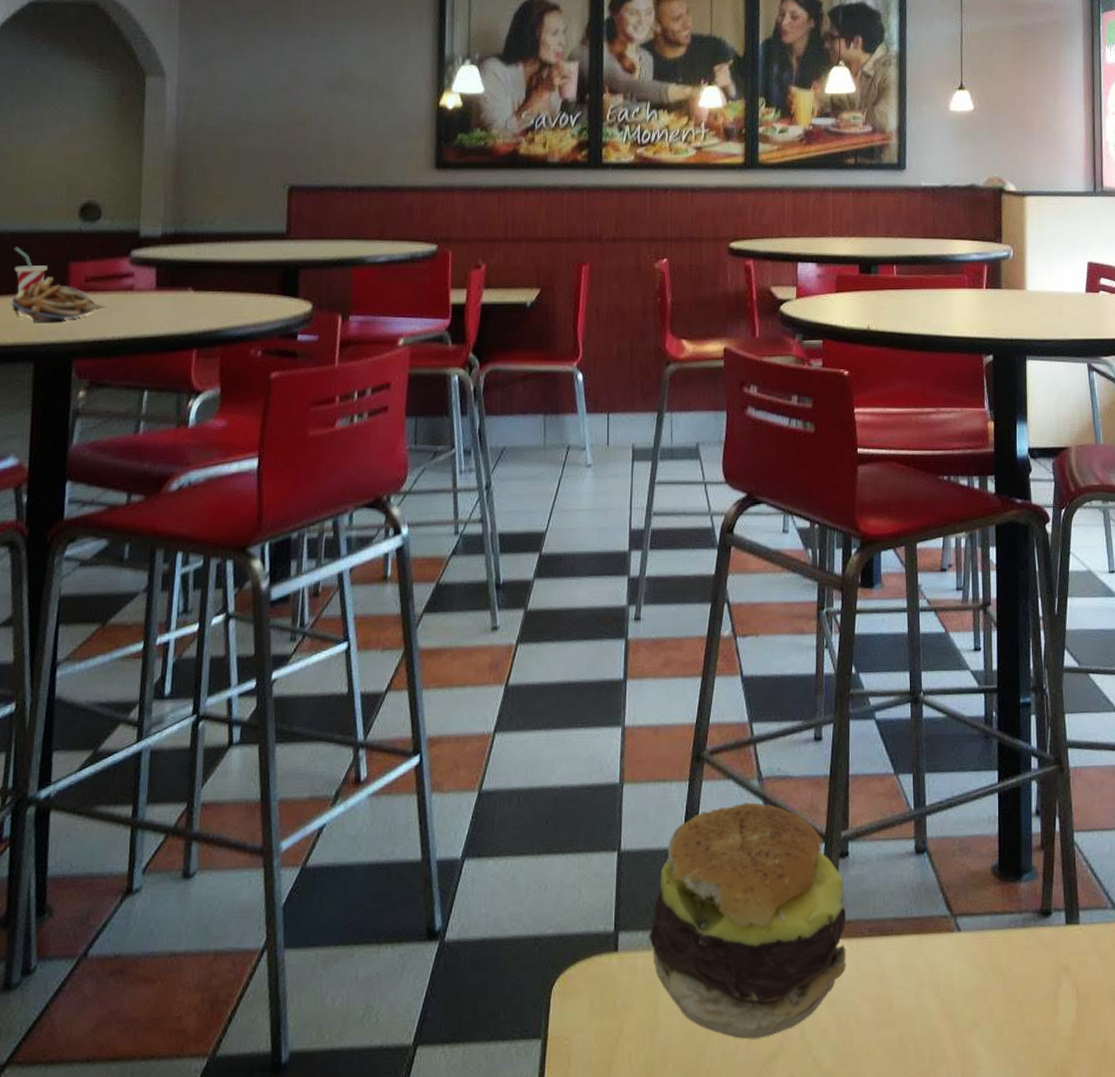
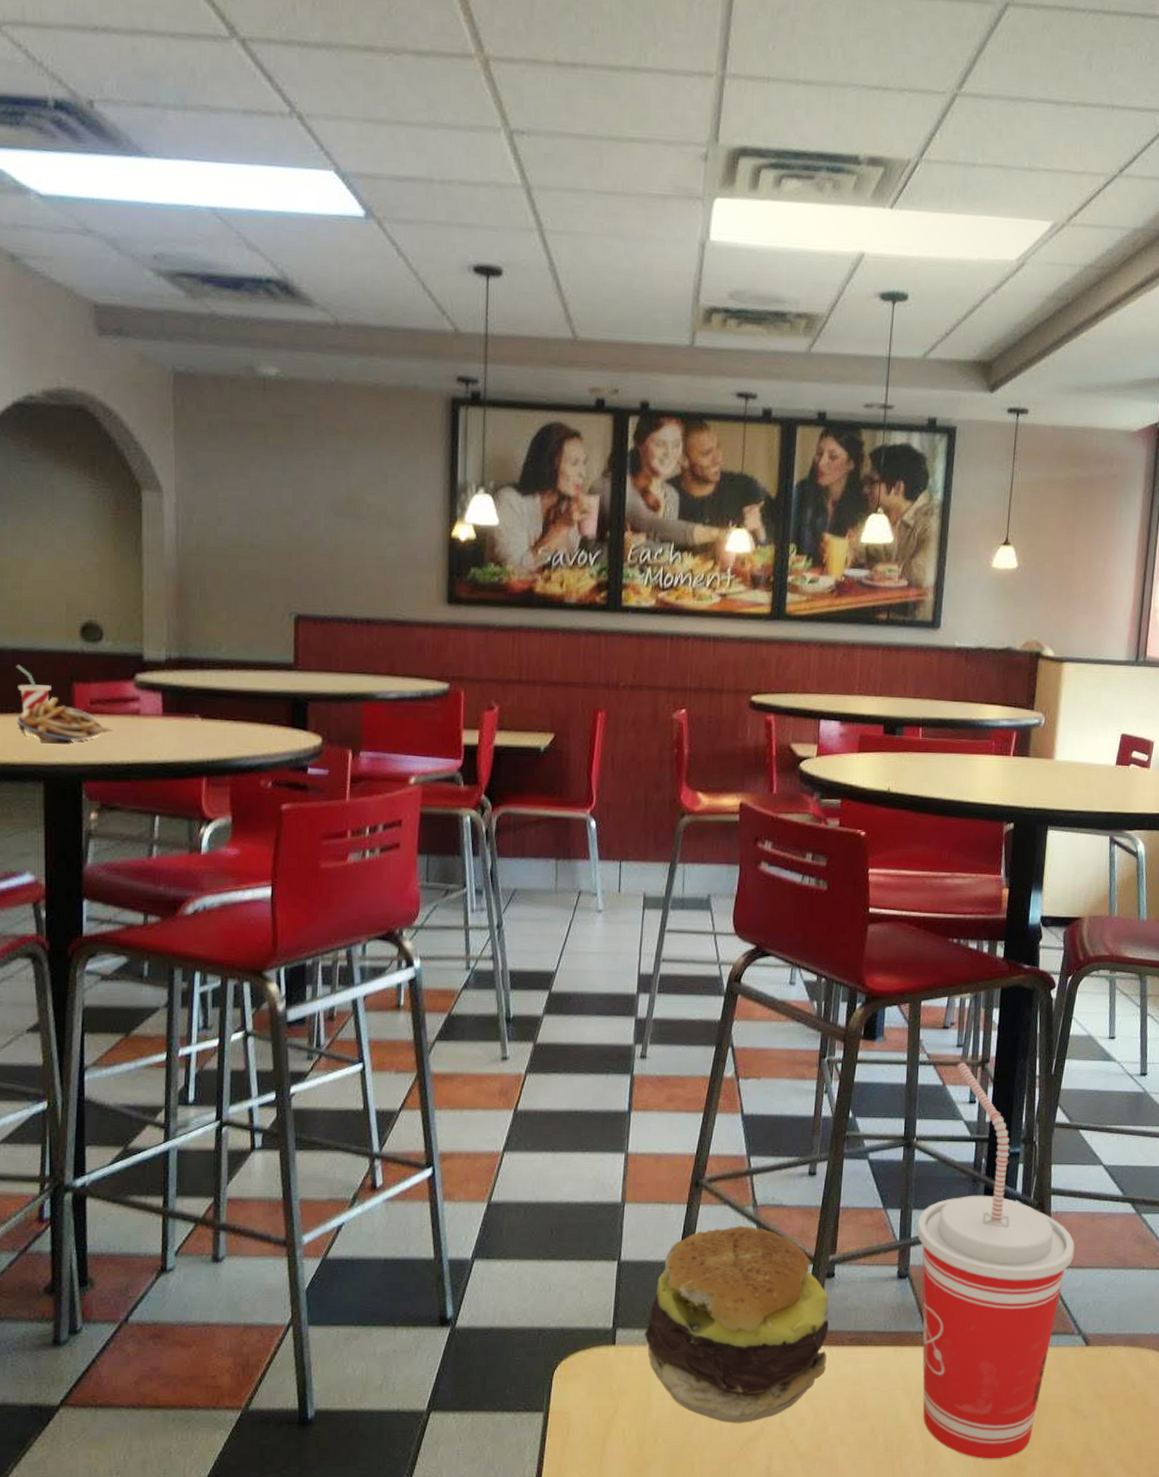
beverage cup: none [931,605,1099,1066] -> present [916,1061,1075,1459]

